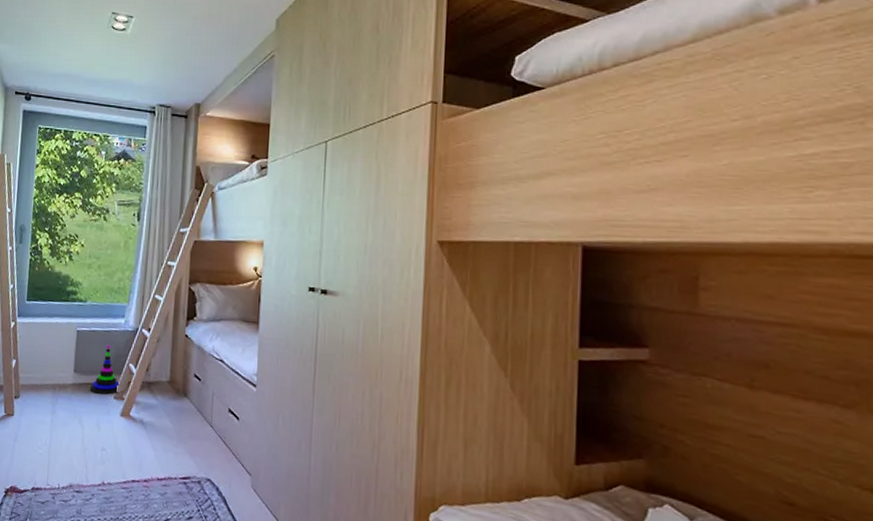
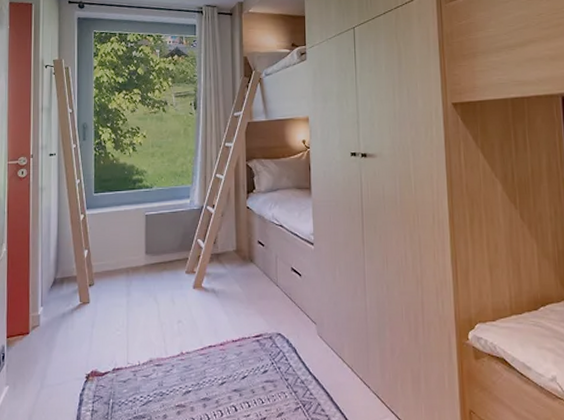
stacking toy: present [89,344,120,395] -> none [161,224,190,271]

